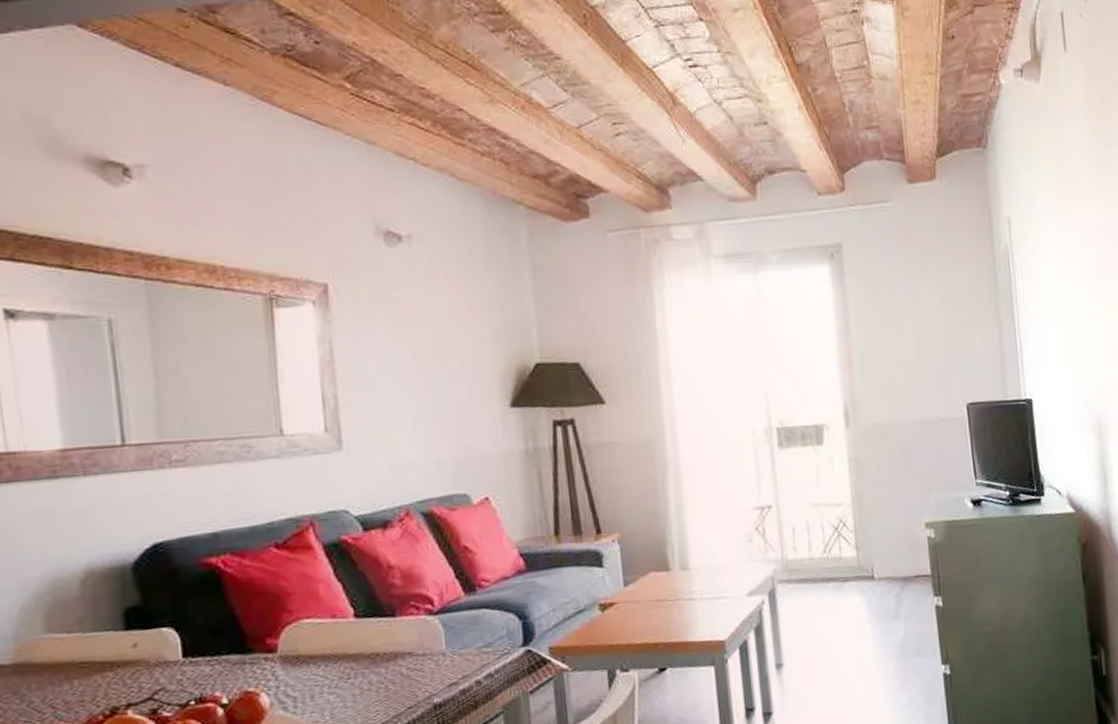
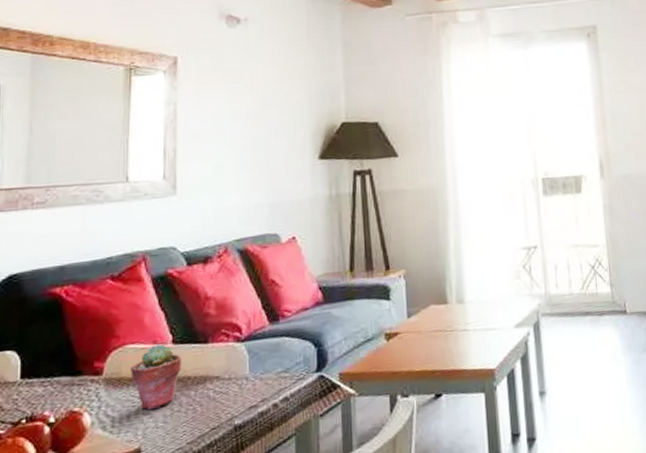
potted succulent: none [308,618,368,690] -> present [130,344,182,411]

